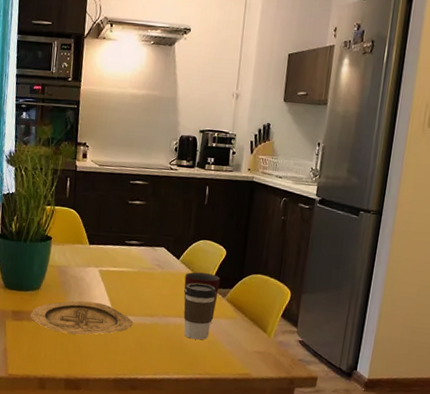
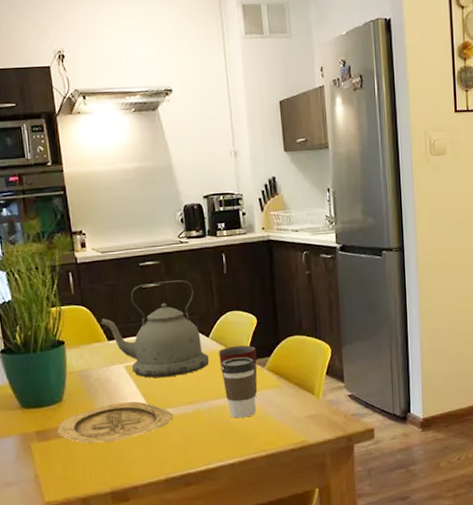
kettle: none [86,200,176,289] -> present [100,280,210,378]

